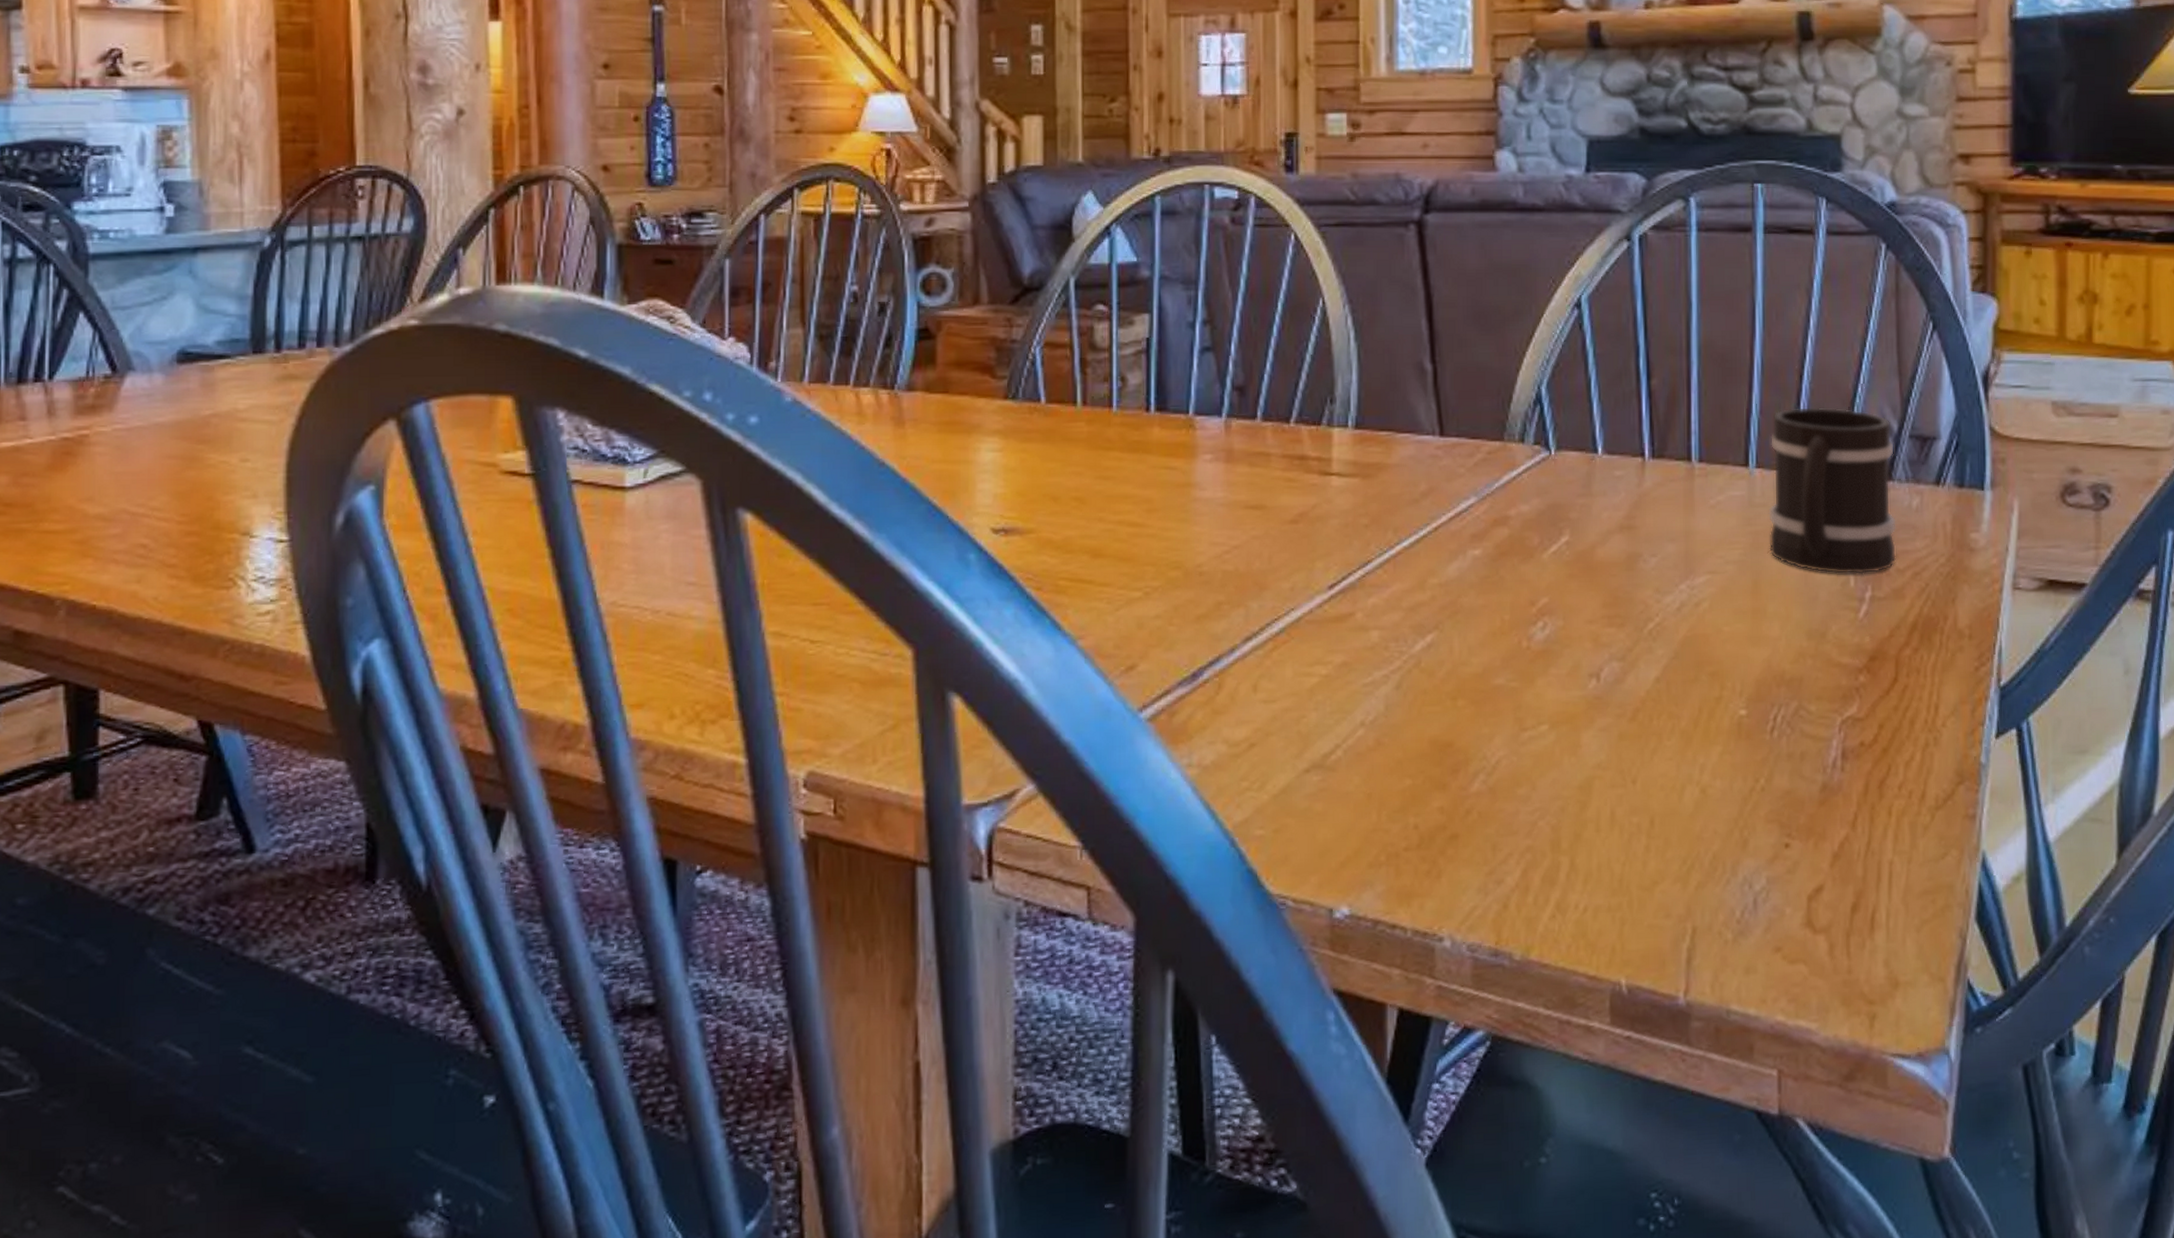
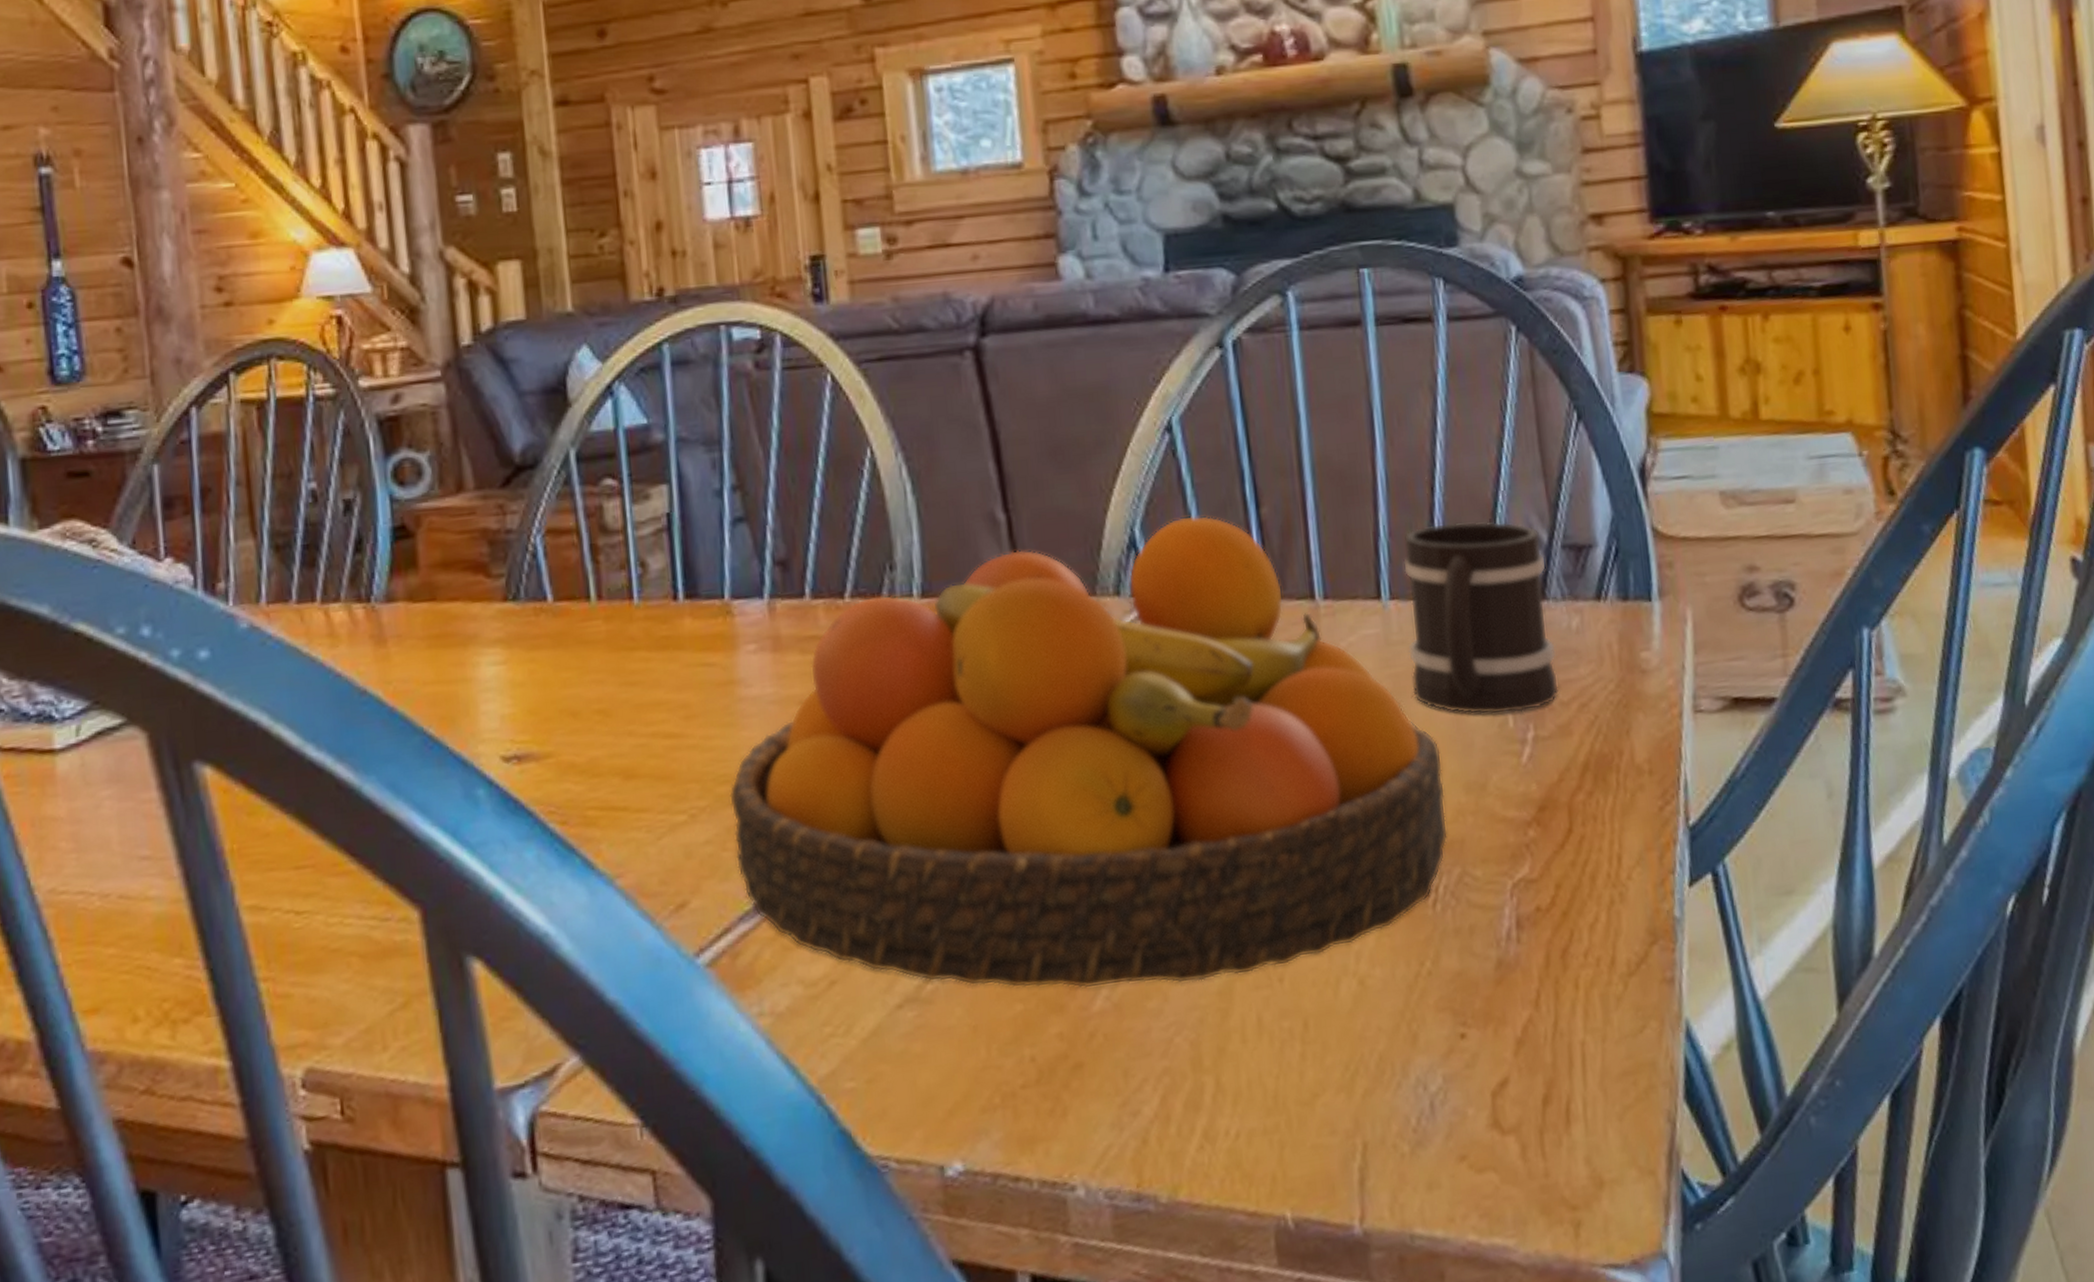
fruit bowl: none [1179,381,1790,776] -> present [729,515,1448,989]

